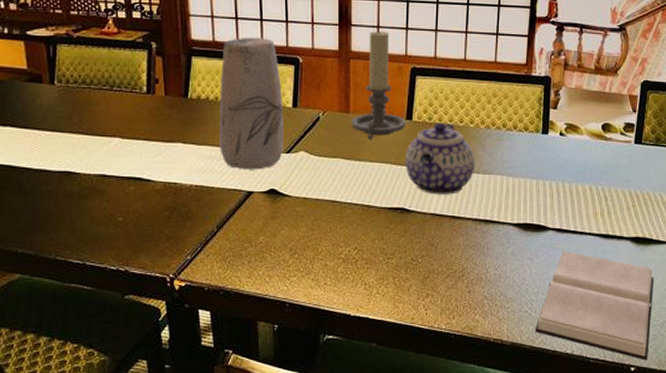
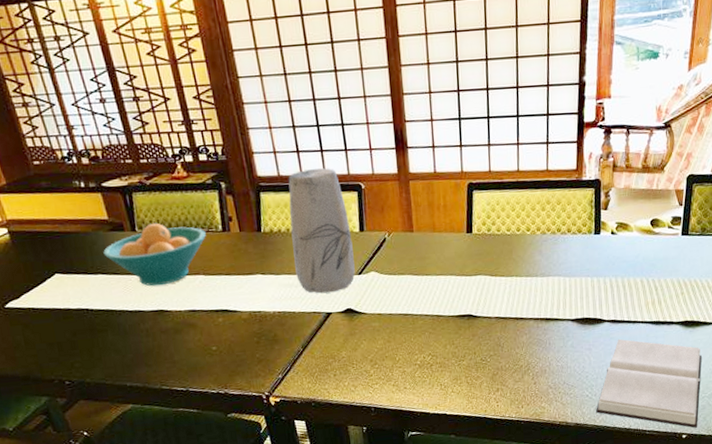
fruit bowl: none [16,77,128,145] -> present [103,223,206,287]
candle holder: present [351,30,406,140] -> none [415,150,467,255]
teapot: present [405,123,475,195] -> none [468,232,534,300]

